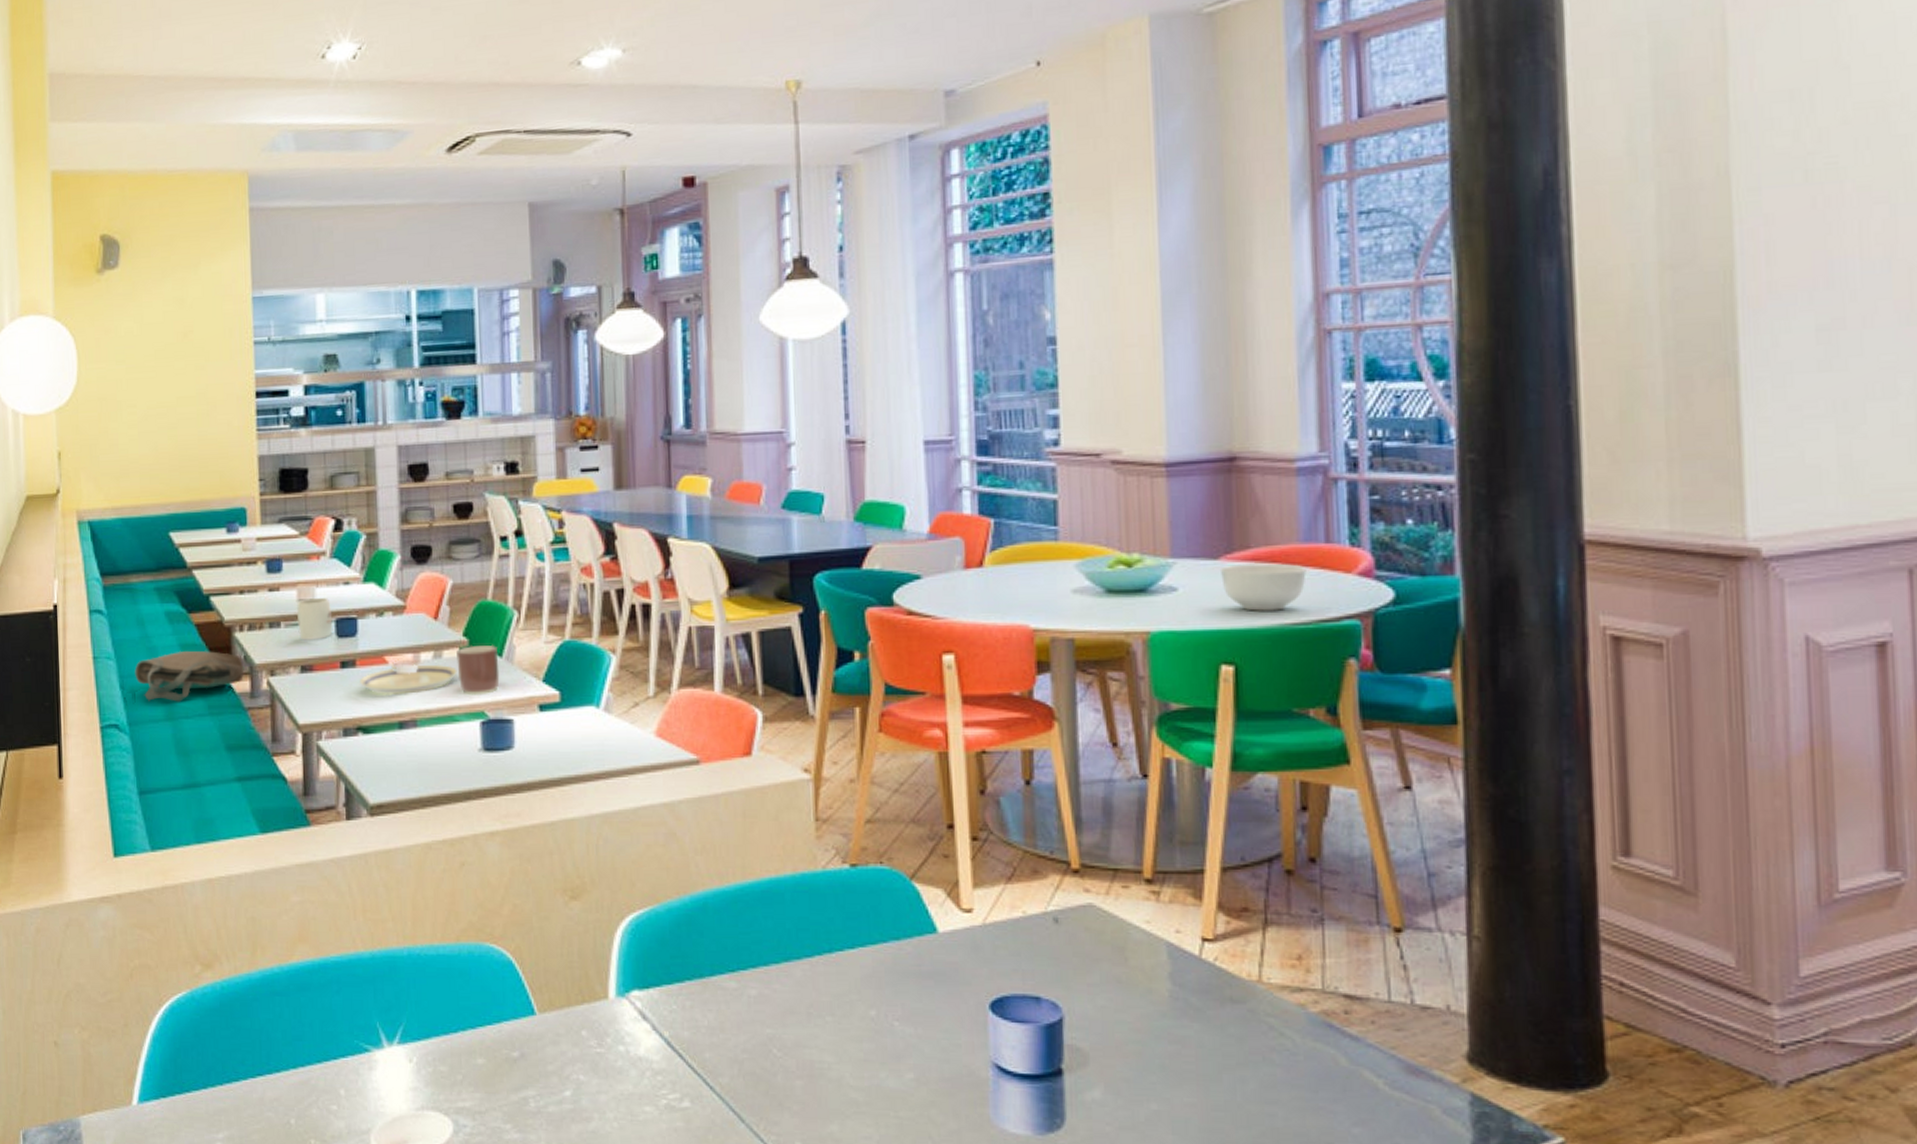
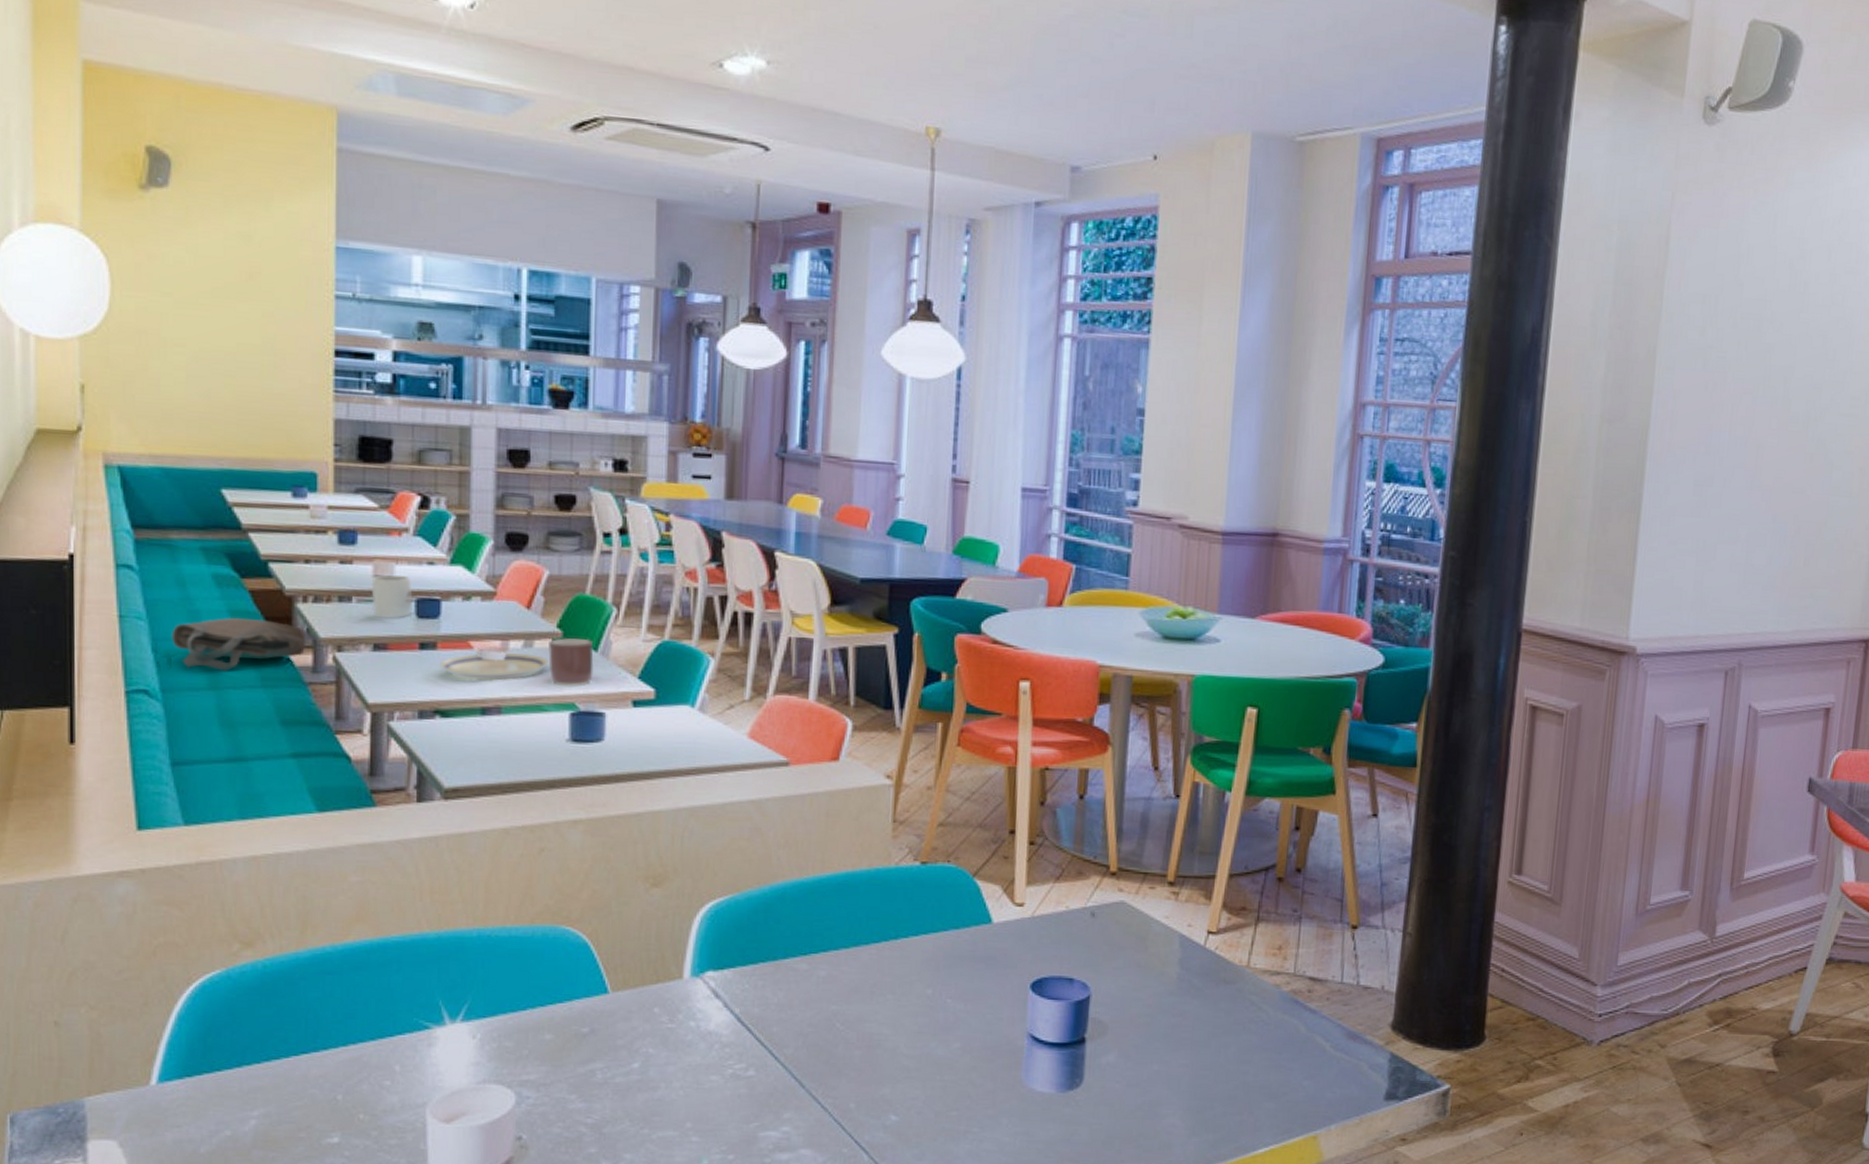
bowl: present [1221,563,1306,611] -> none [1255,624,1321,666]

